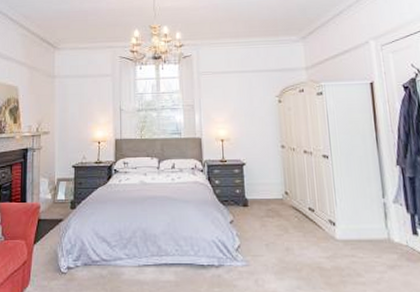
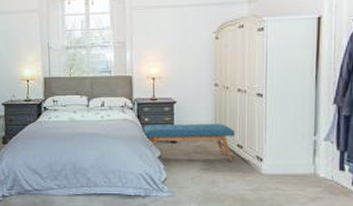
bench: none [214,186,305,226] -> present [143,124,235,161]

